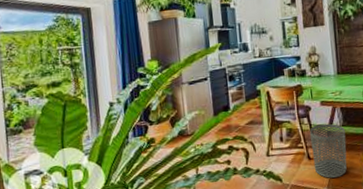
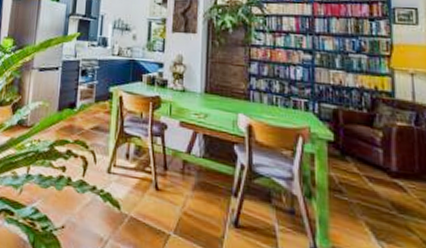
waste bin: present [310,123,347,179] -> none [161,149,205,223]

